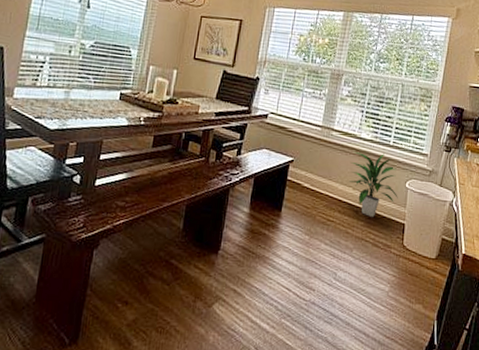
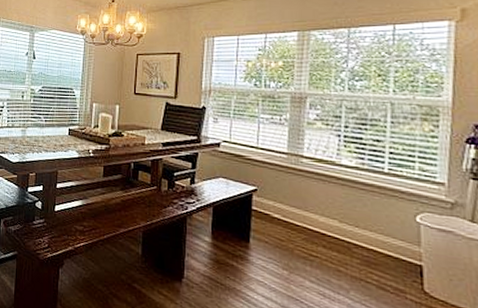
indoor plant: present [348,152,398,217] -> none [331,181,407,255]

